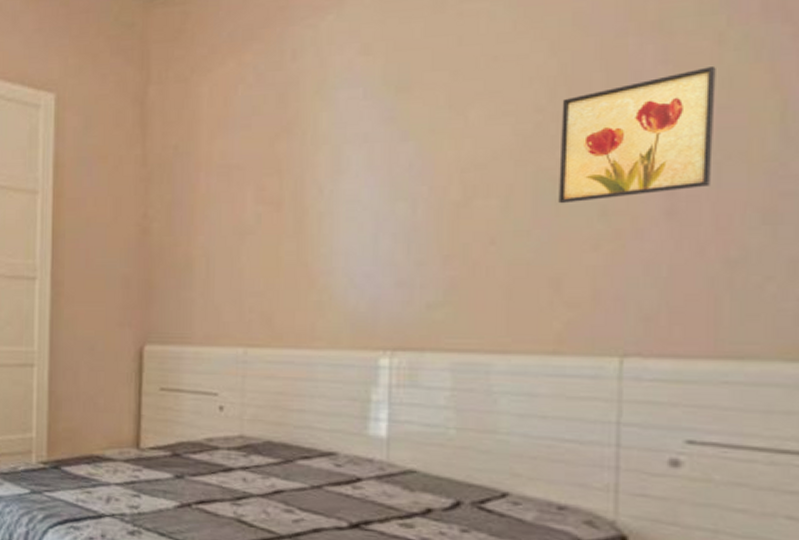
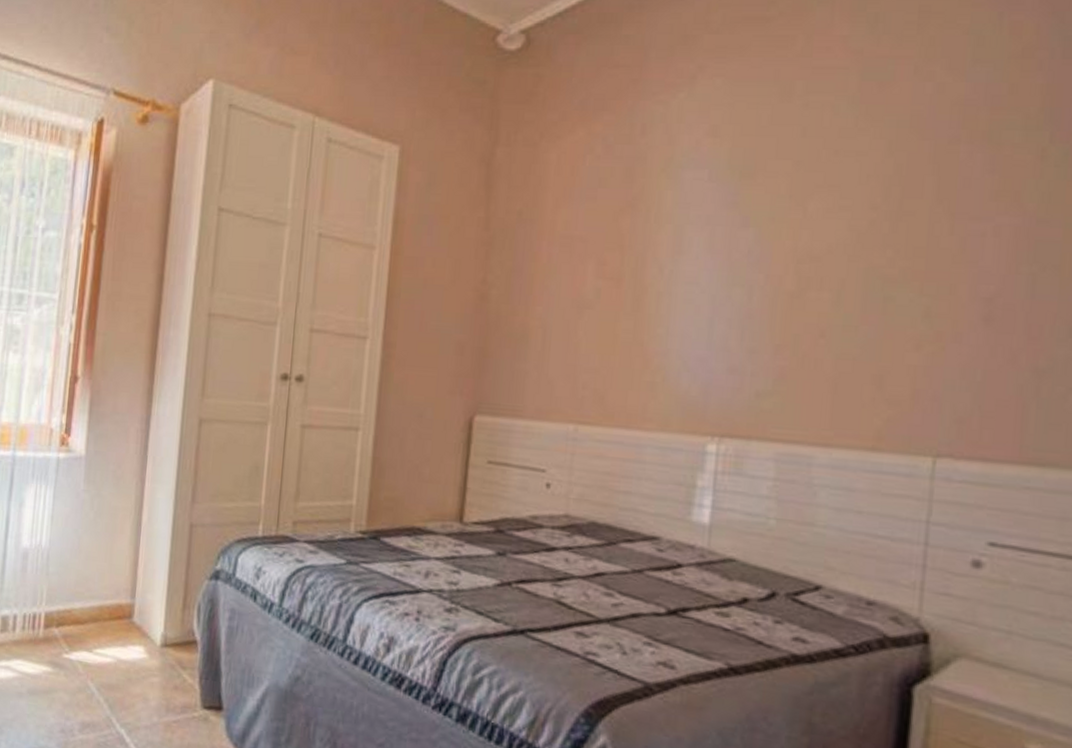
wall art: present [558,67,716,204] -> none [886,180,1037,303]

